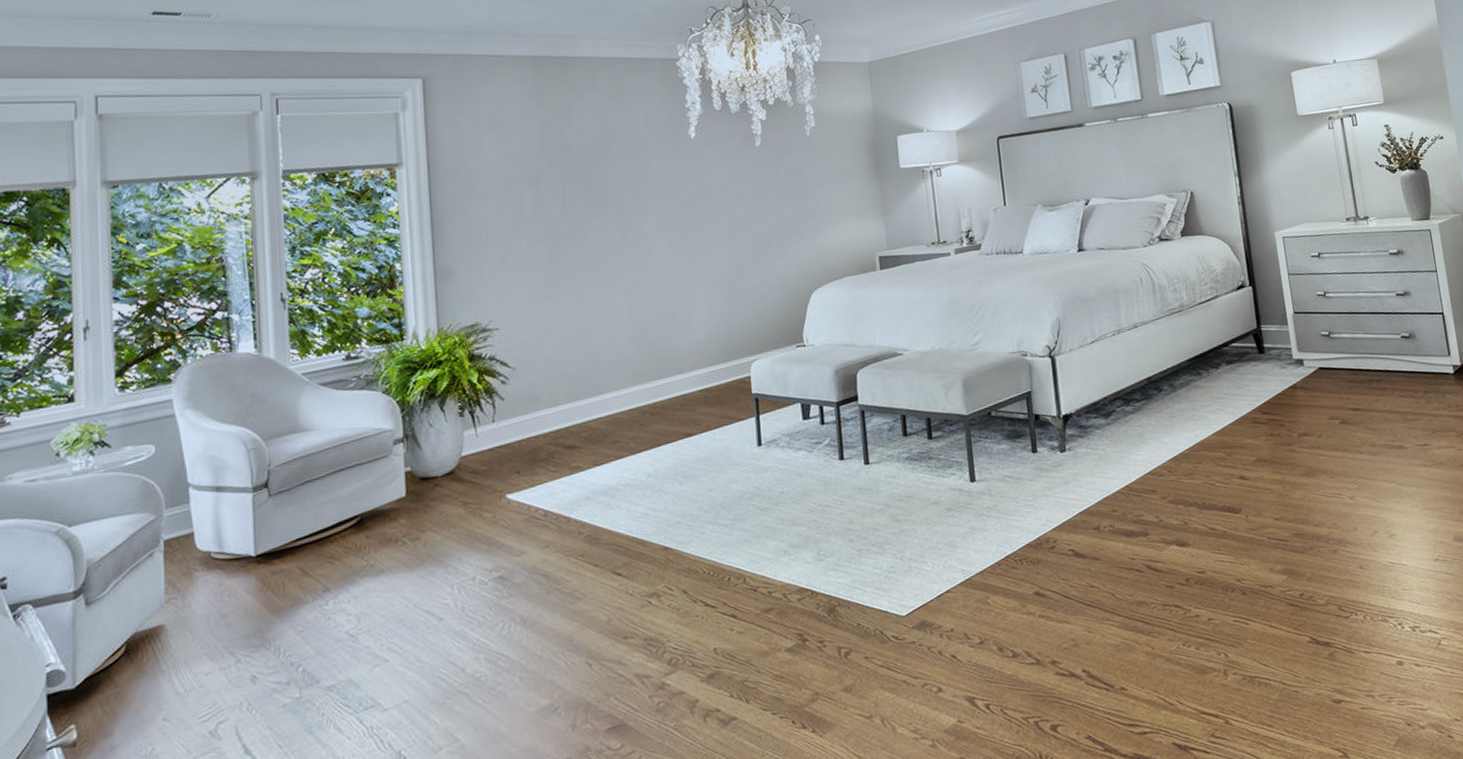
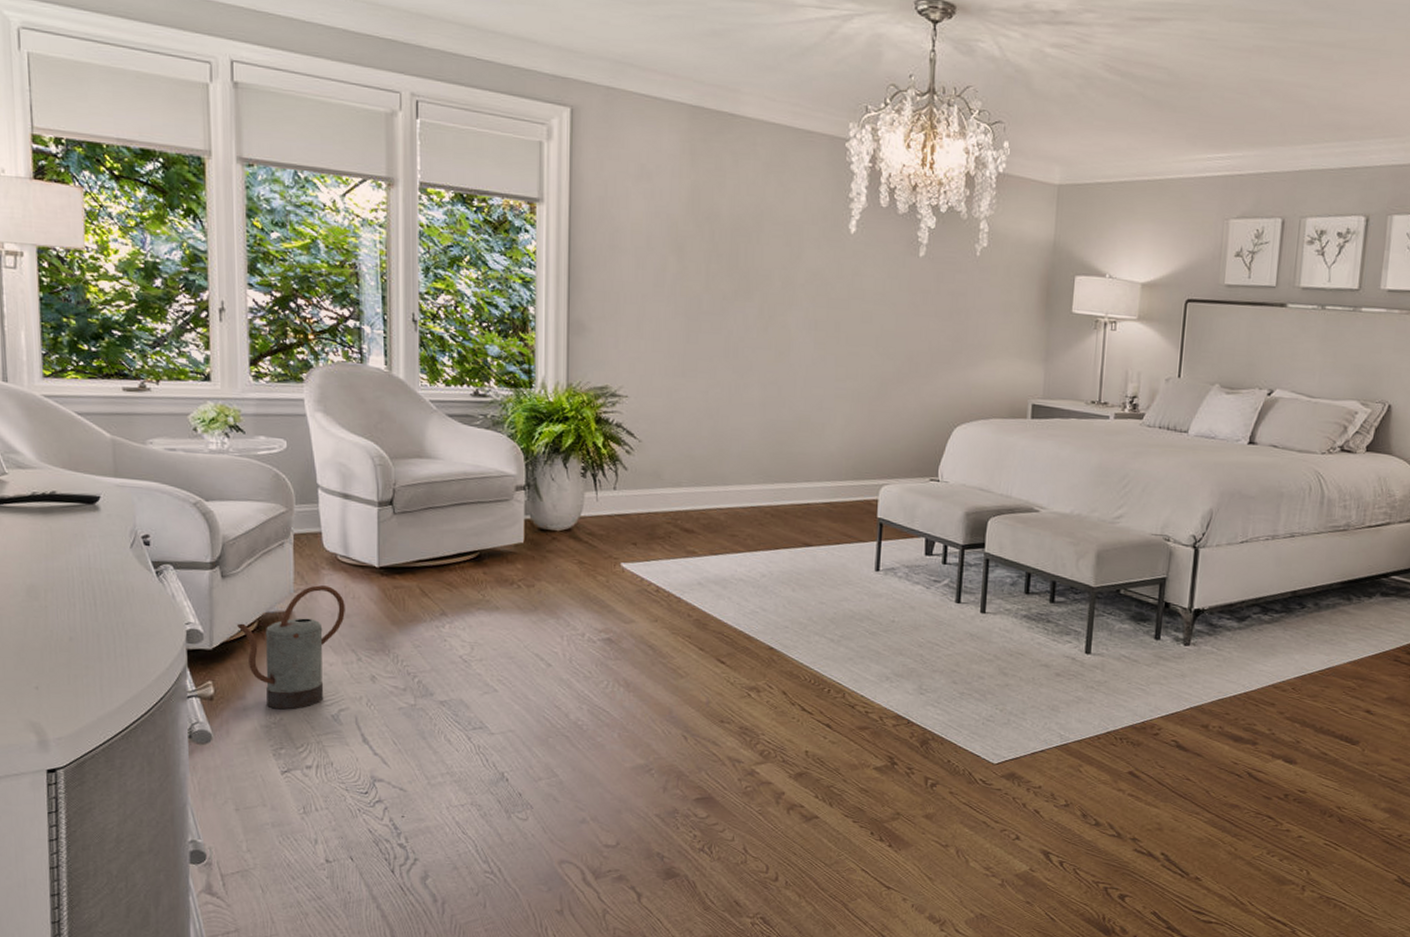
watering can: none [102,588,221,740] -> present [236,585,345,710]

